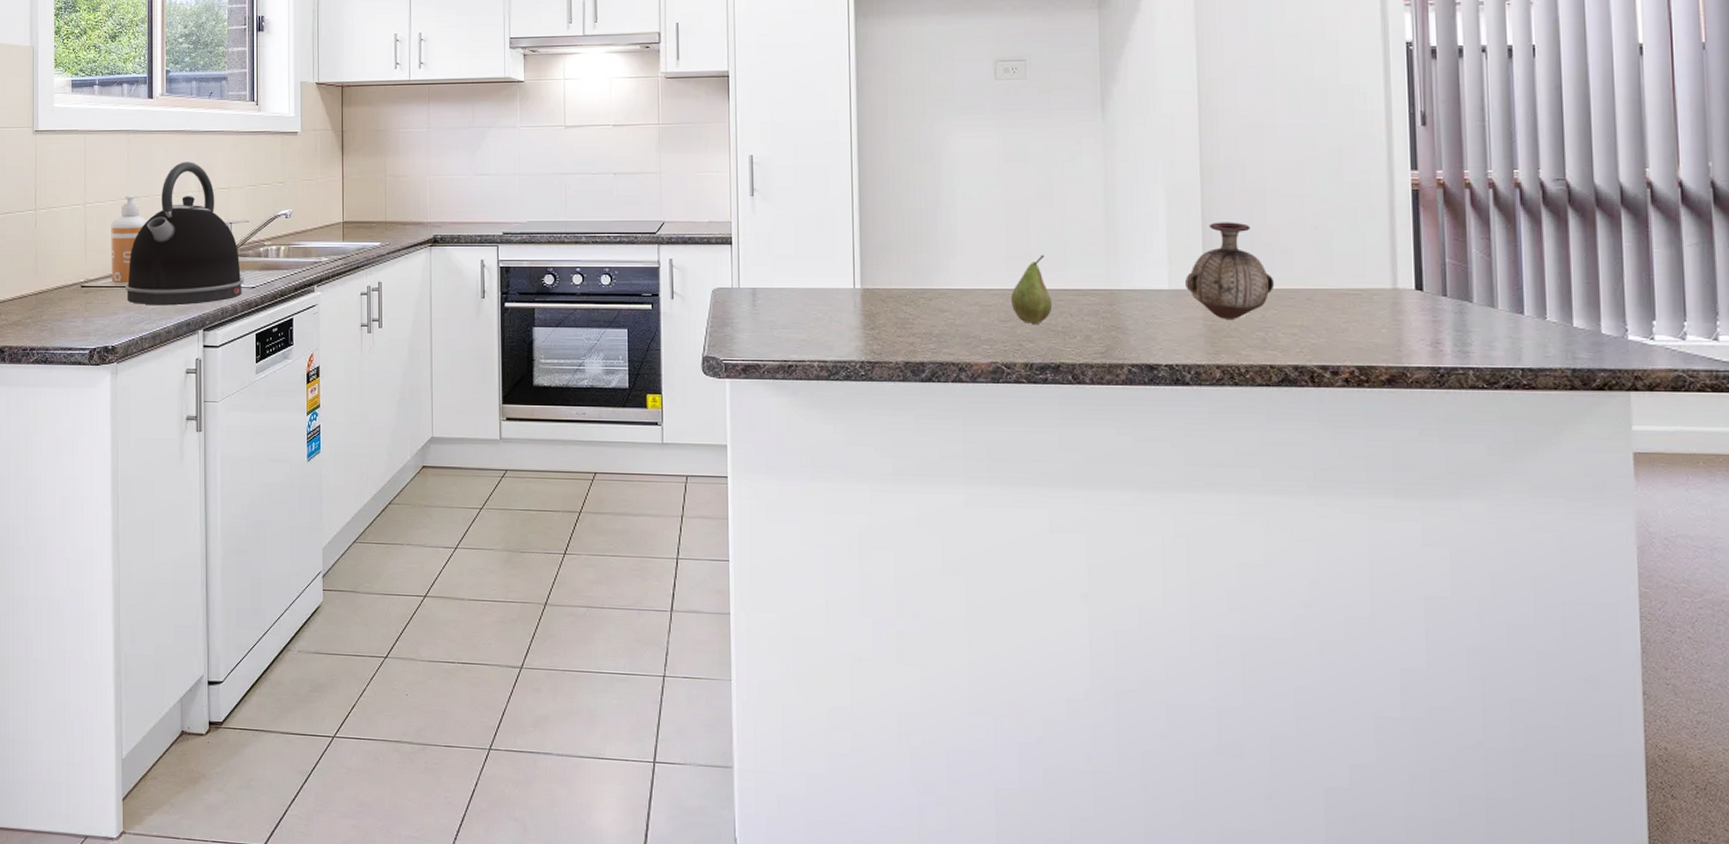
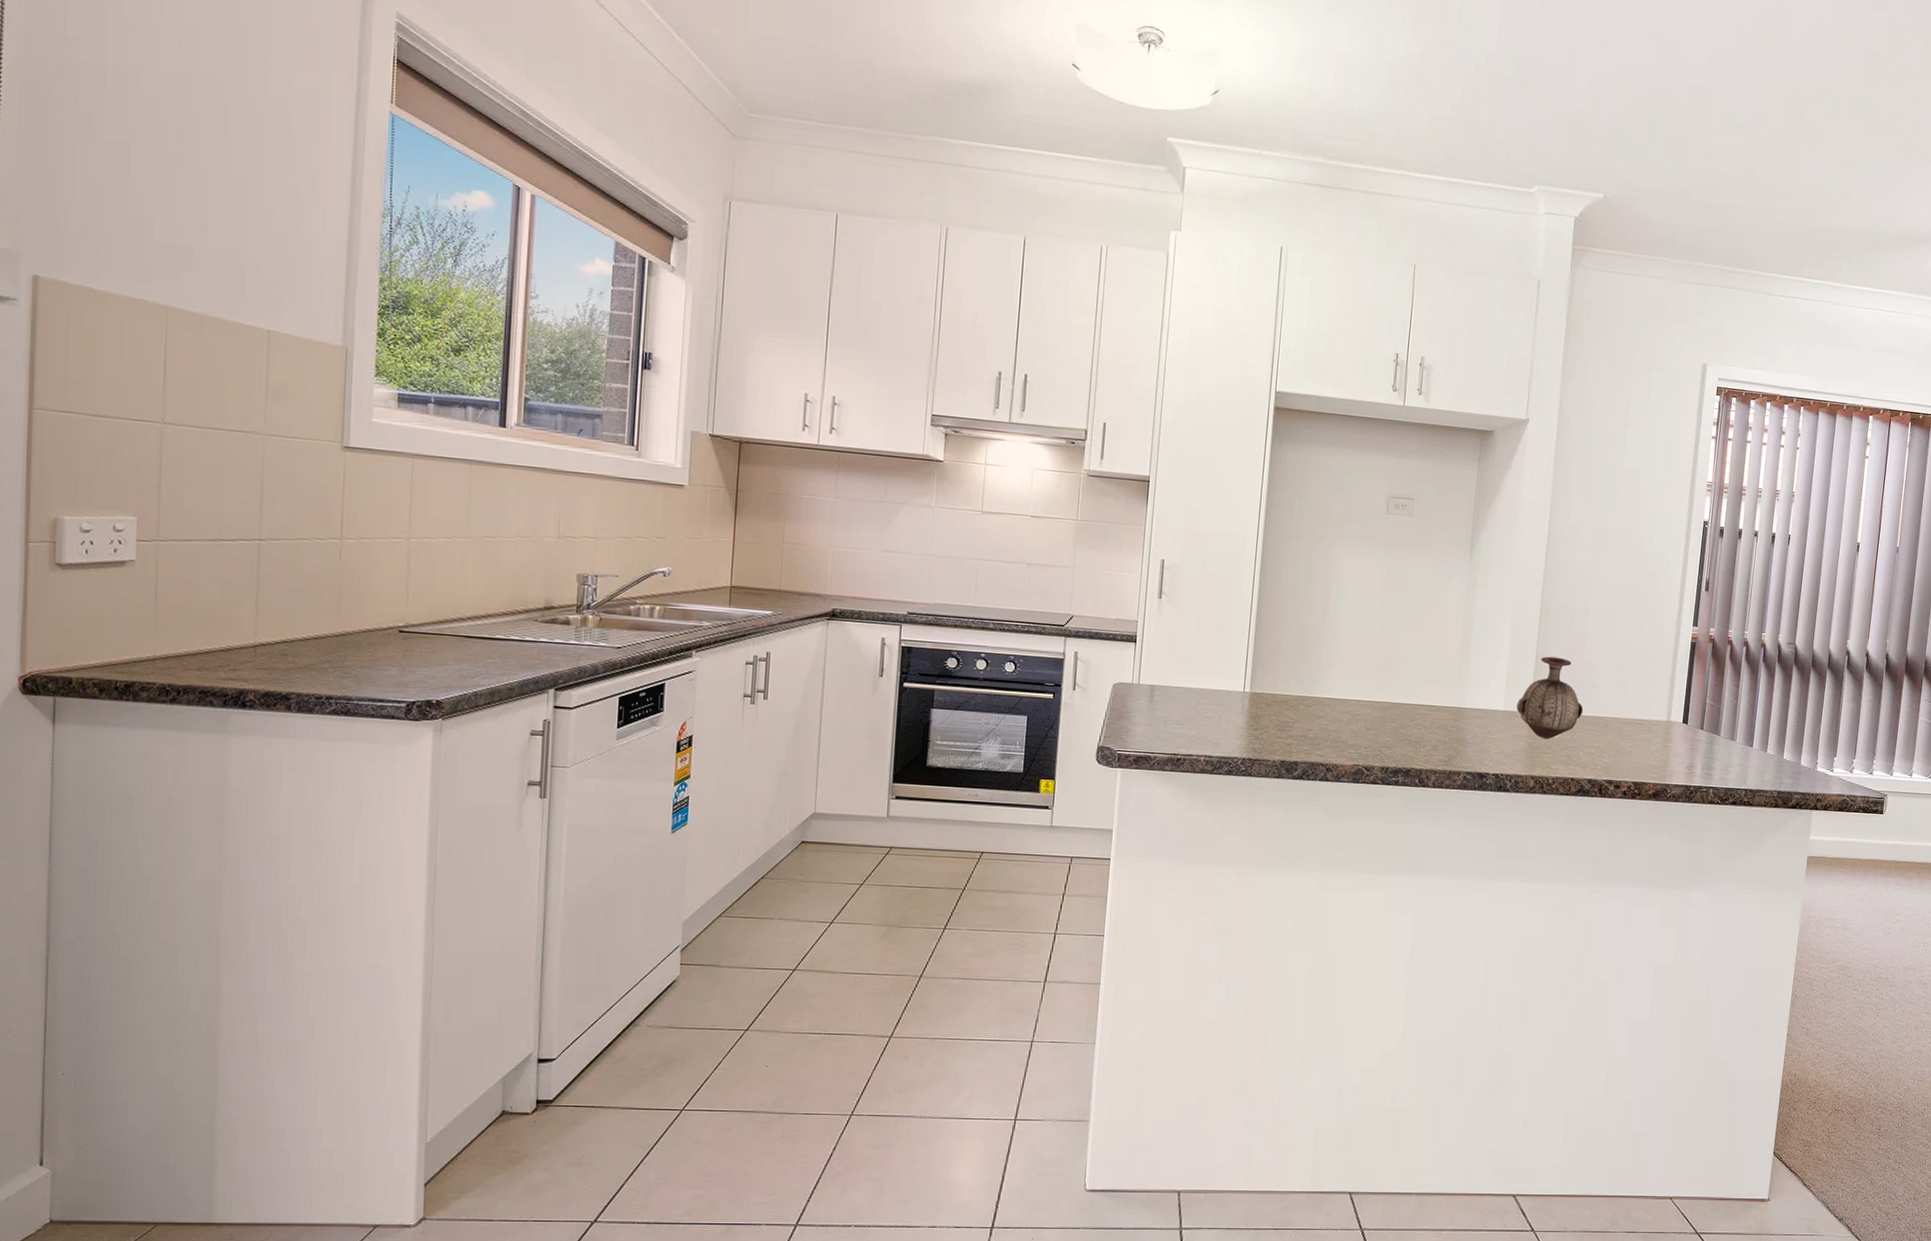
soap dispenser: present [111,195,147,286] -> none [439,533,491,635]
kettle: present [125,162,243,304] -> none [457,503,608,661]
fruit: present [1010,254,1053,324] -> none [1376,673,1411,733]

